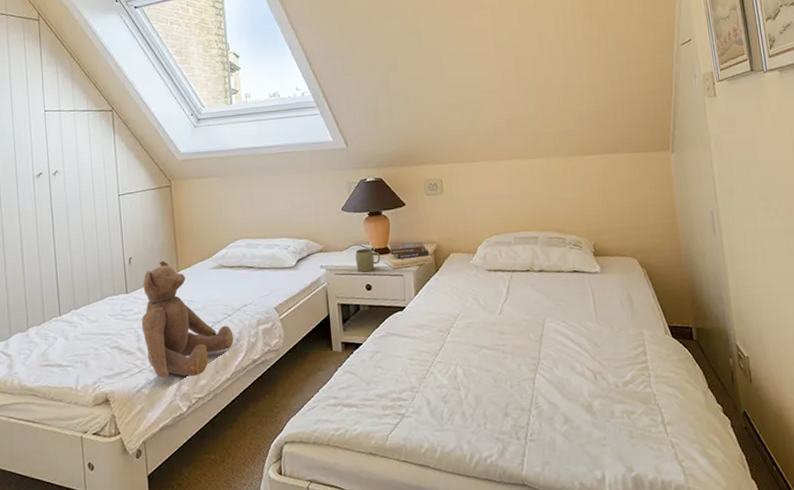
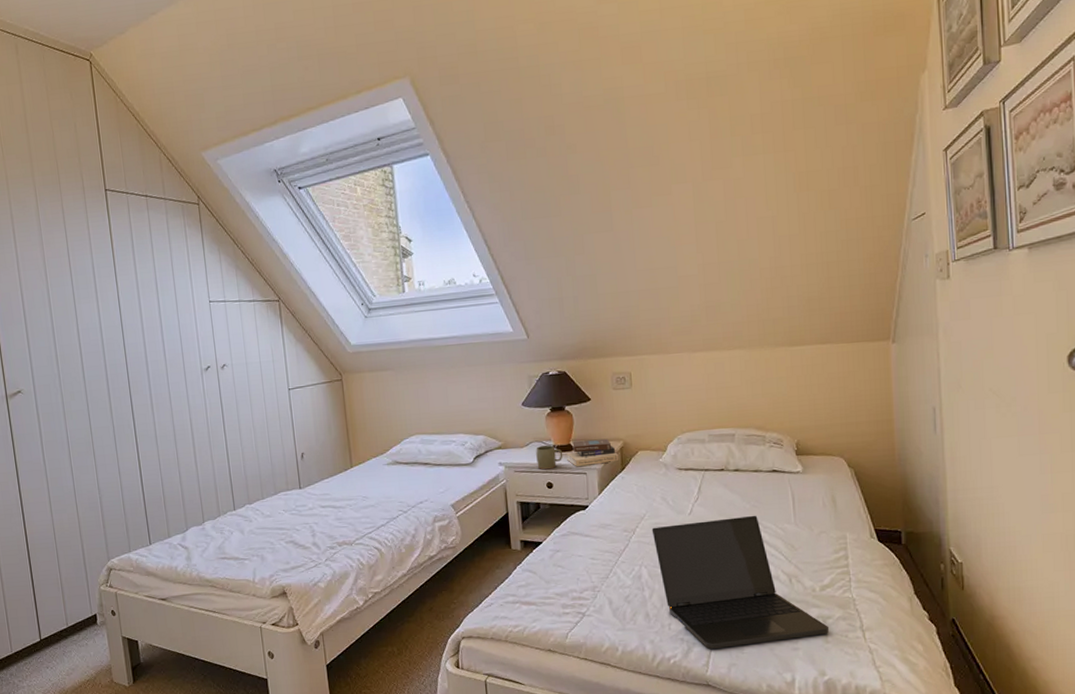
teddy bear: present [141,260,234,378] -> none [315,456,410,572]
laptop: none [465,314,634,449] -> present [651,515,830,650]

